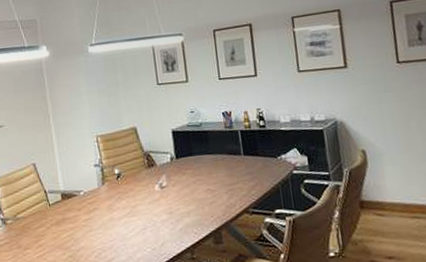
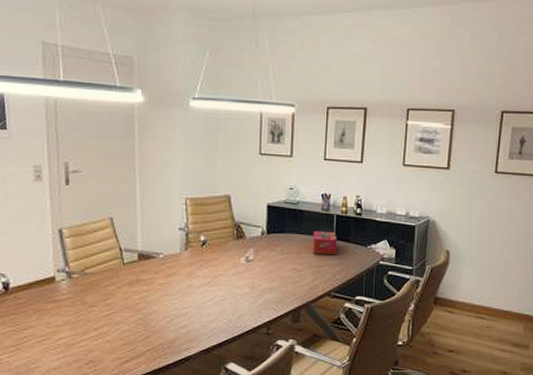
tissue box: none [220,147,247,172] -> present [312,231,338,255]

